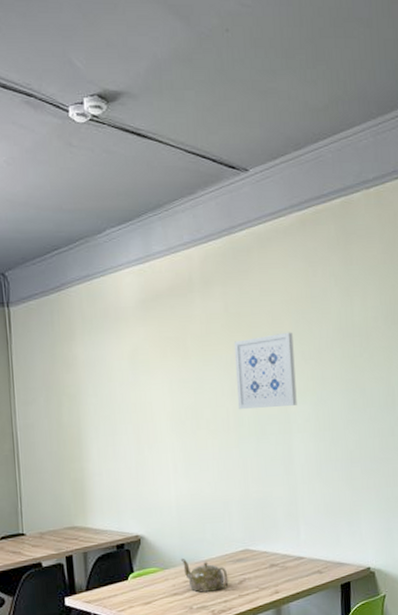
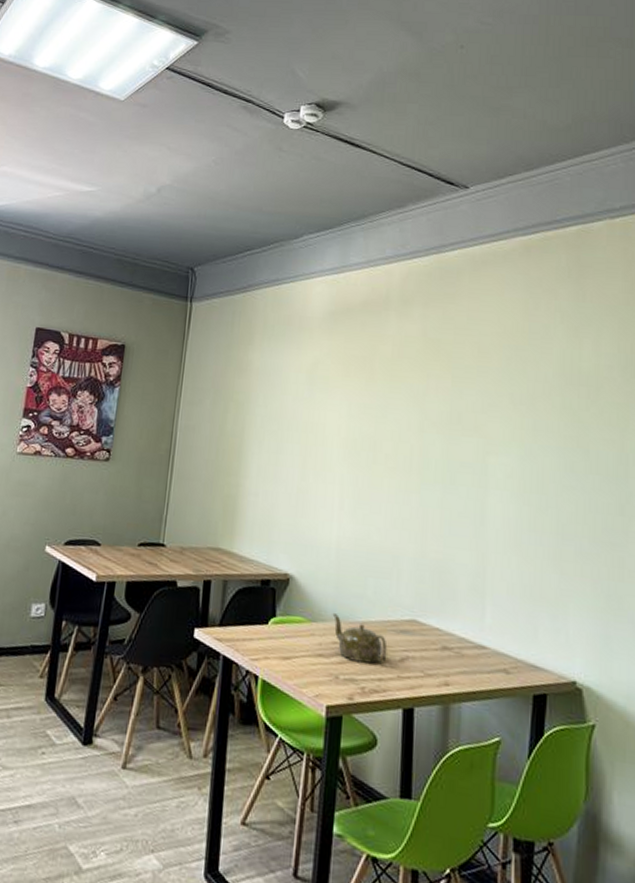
wall art: present [233,332,297,410] -> none [424,368,502,456]

